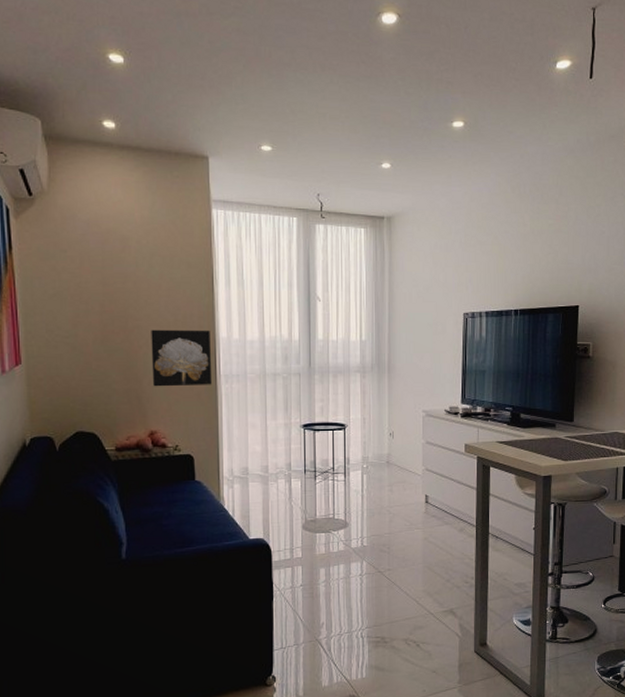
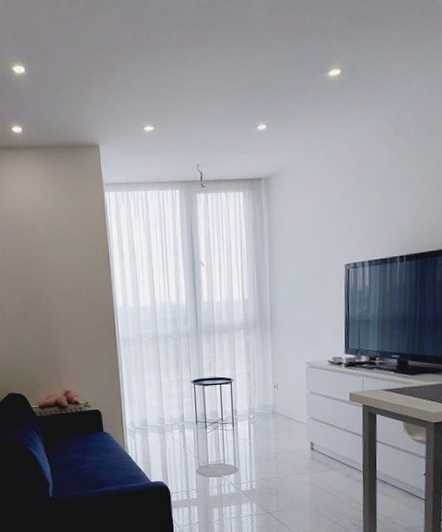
wall art: present [151,329,212,387] -> none [61,300,113,353]

